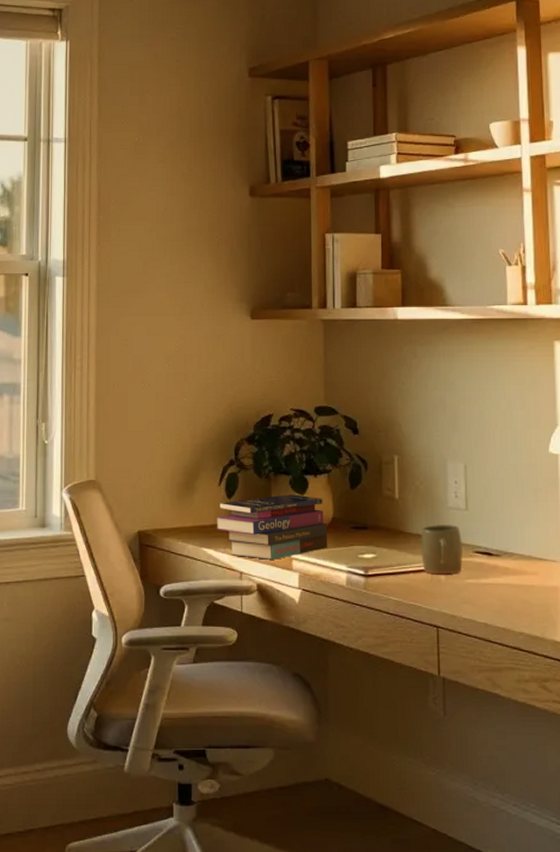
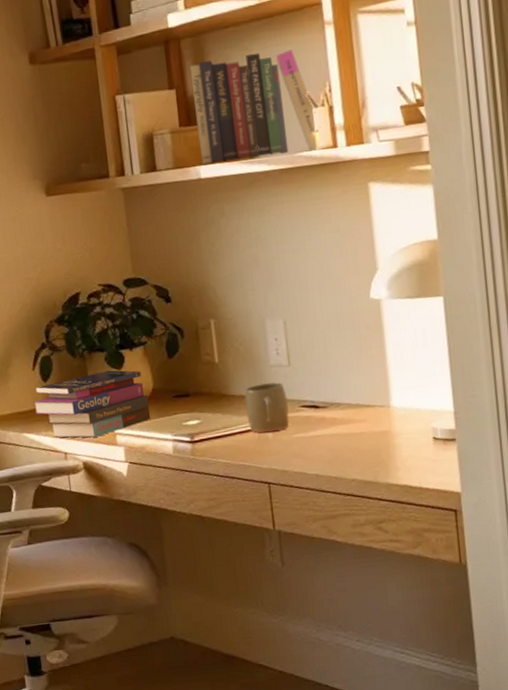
books: none [396,209,513,307] -> present [189,49,322,165]

